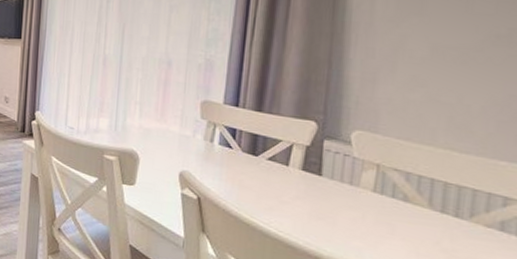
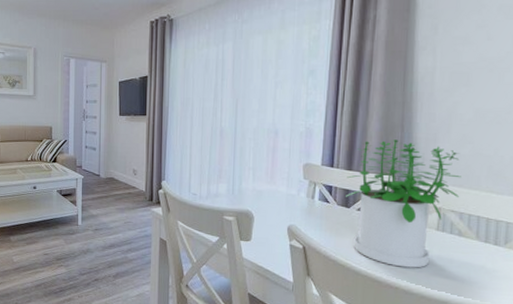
potted plant: none [253,78,409,236] -> present [346,139,461,268]

